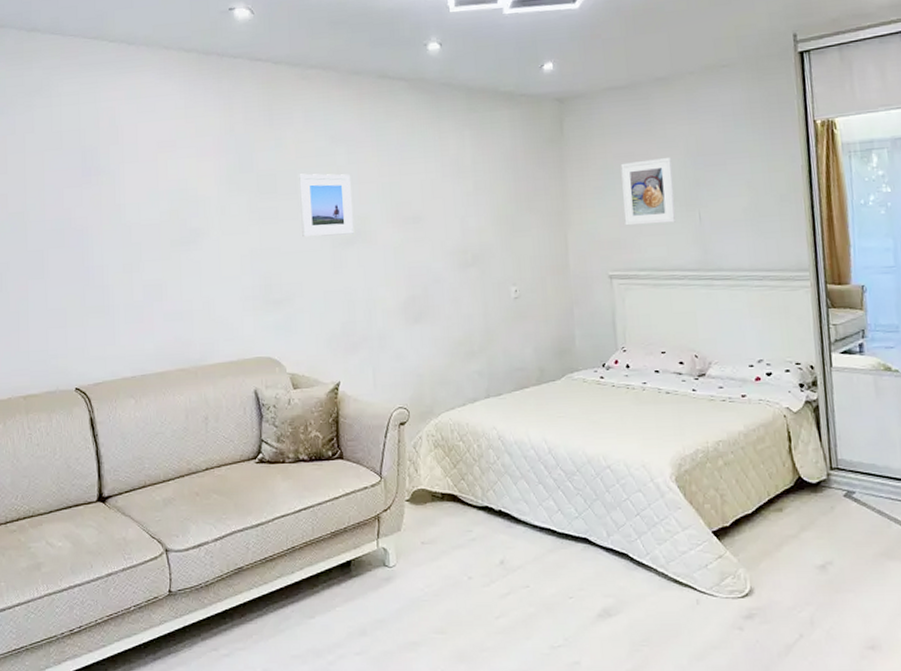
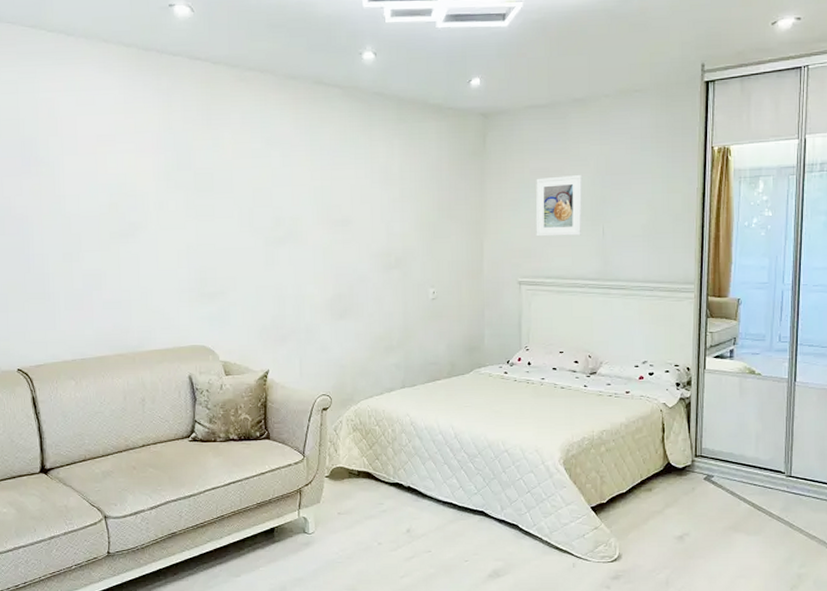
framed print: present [298,173,355,238] -> none [234,174,287,235]

